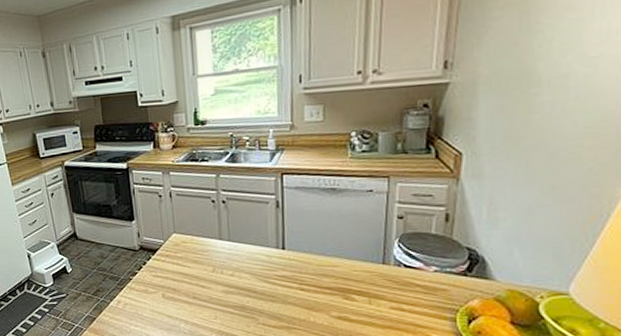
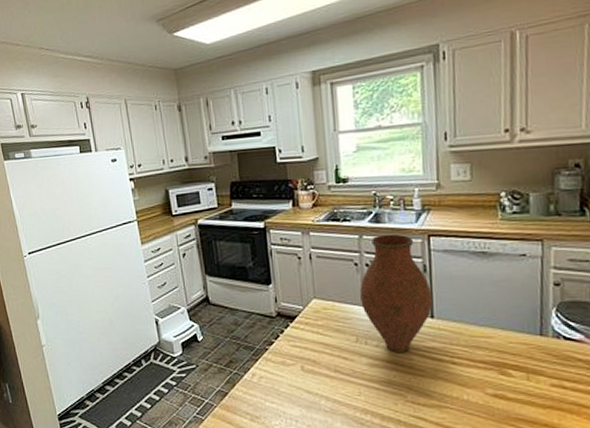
vase: none [216,172,284,281] -> present [360,233,432,353]

